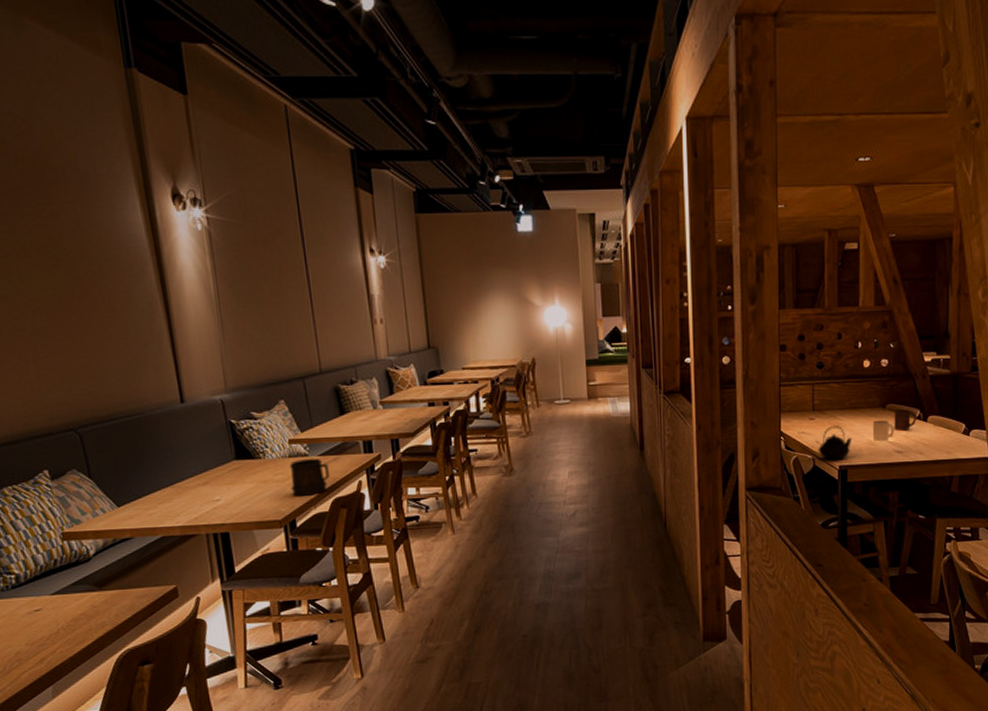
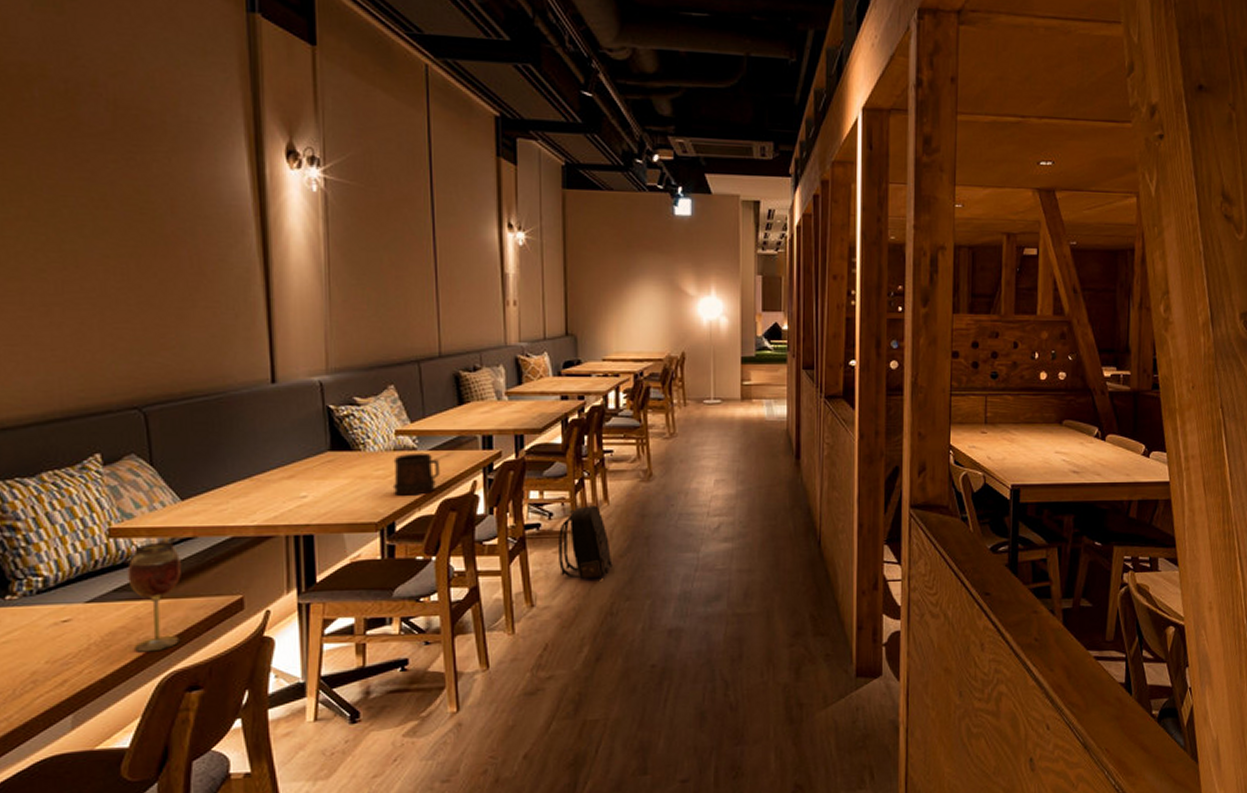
wineglass: none [81,542,130,635] -> present [127,541,183,652]
backpack: none [435,498,484,563] -> present [557,505,613,579]
teapot: present [818,426,853,461] -> none [989,441,1027,479]
cup: present [872,420,894,442] -> none [1047,437,1071,461]
cup: present [894,409,917,431] -> none [1070,427,1095,449]

